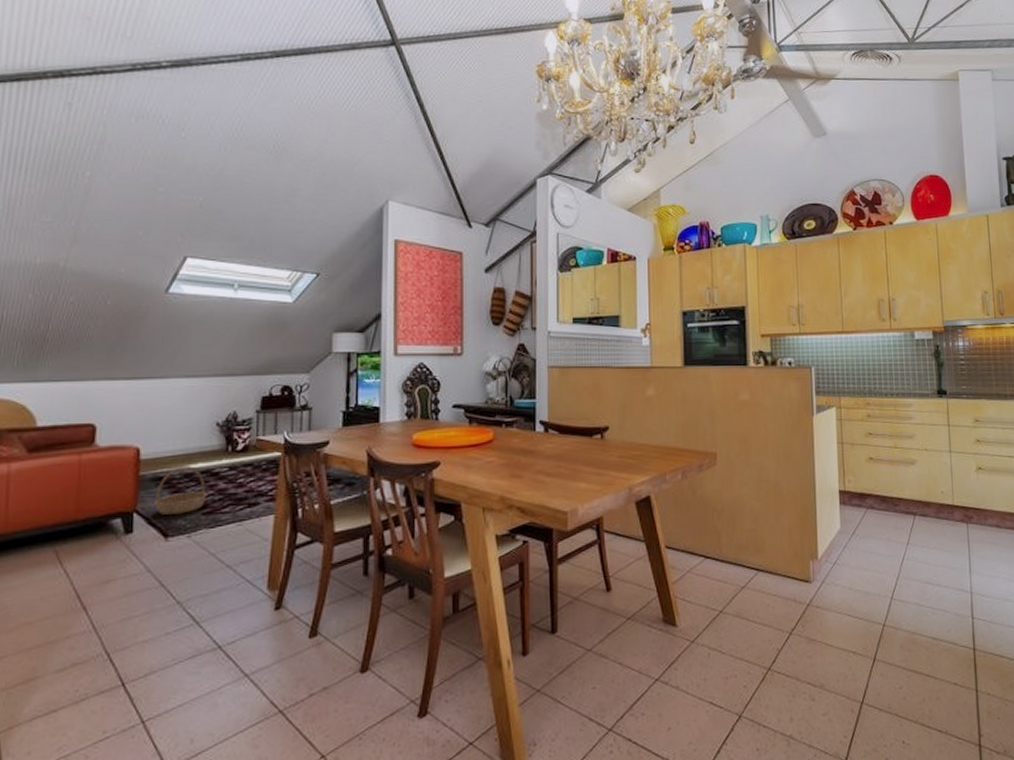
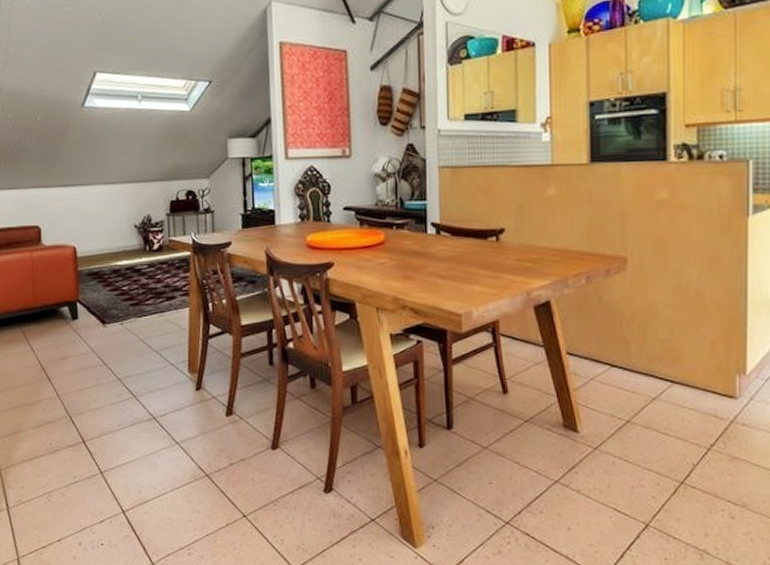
basket: present [154,466,207,515] -> none [91,263,133,305]

